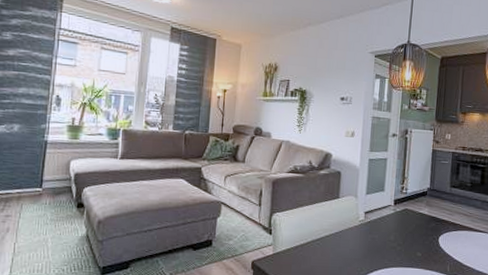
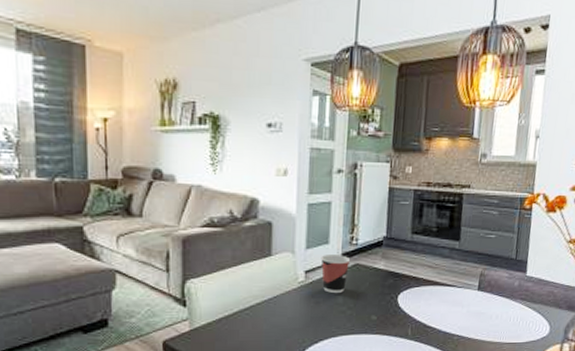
cup: none [377,200,401,232] -> present [321,255,351,294]

